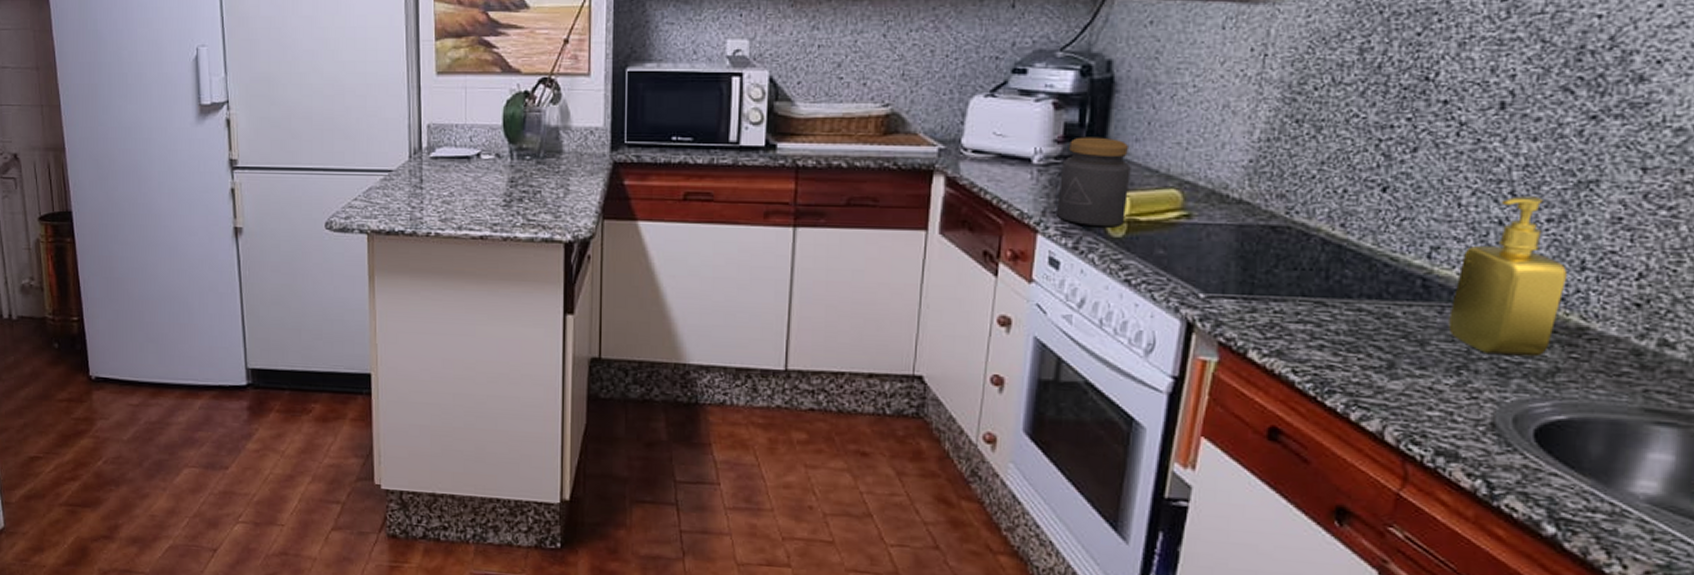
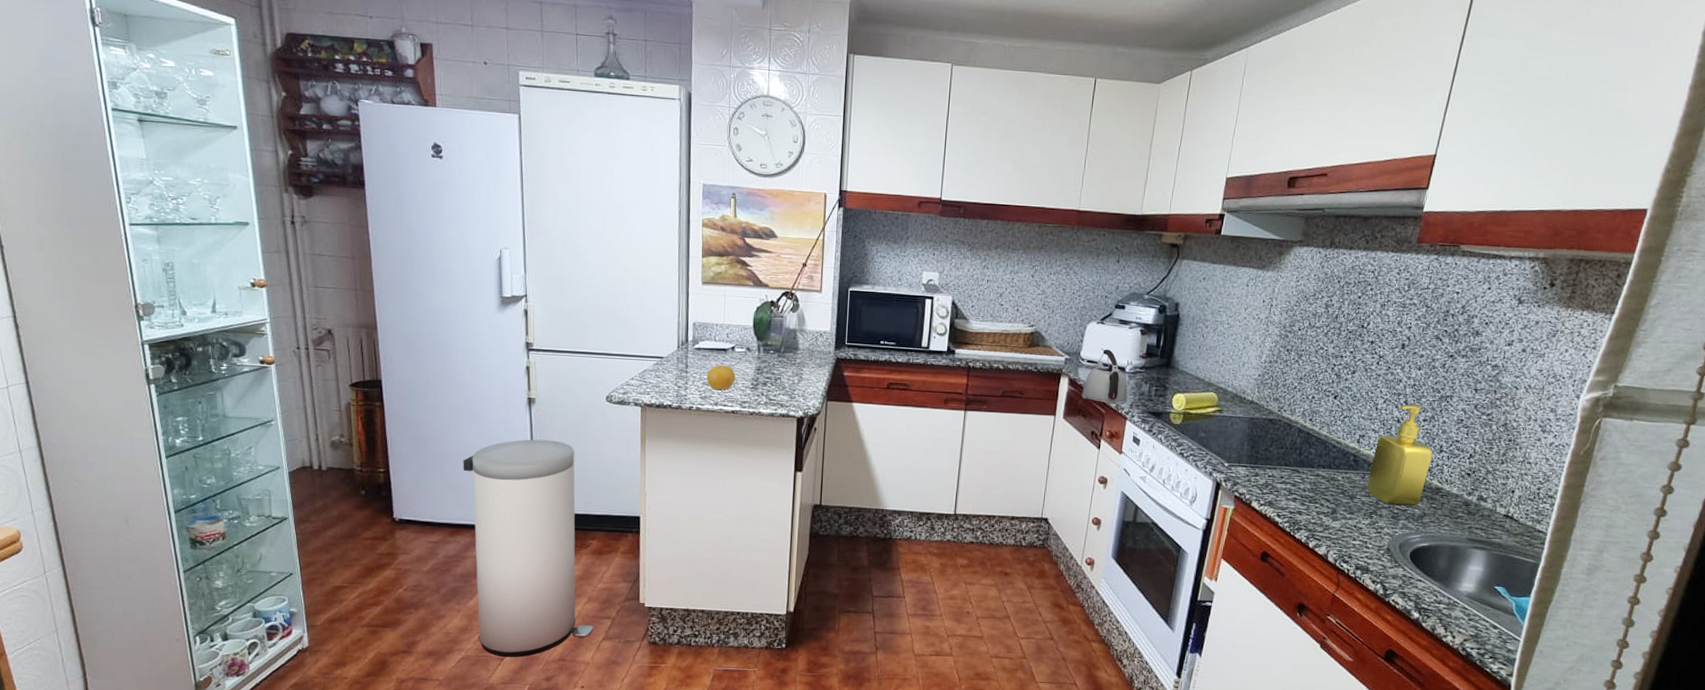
pedal bin: none [163,278,321,549] -> present [463,439,594,658]
fruit: none [446,177,483,211] -> present [706,365,736,391]
kettle: none [966,133,1037,213] -> present [1082,349,1128,405]
jar: present [1057,137,1131,229] -> none [1139,354,1187,418]

